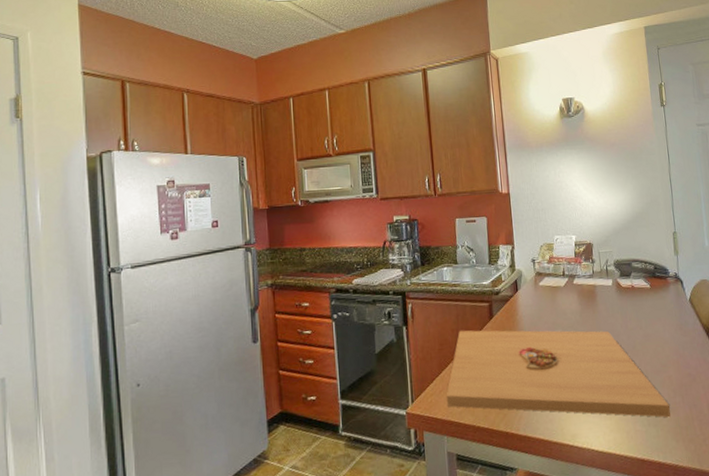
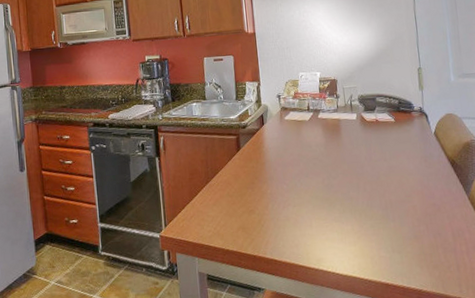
platter: present [446,330,671,418] -> none [196,161,415,245]

